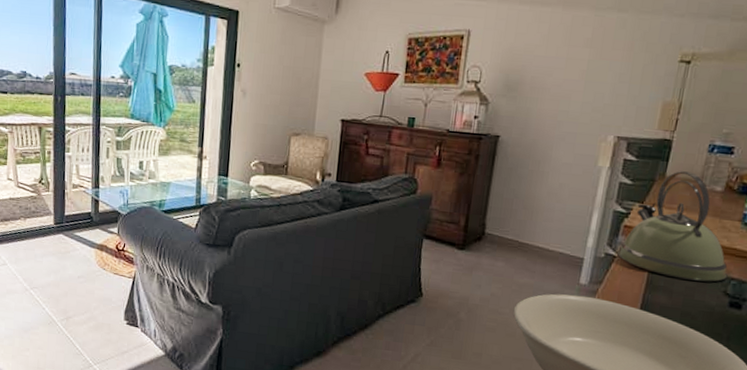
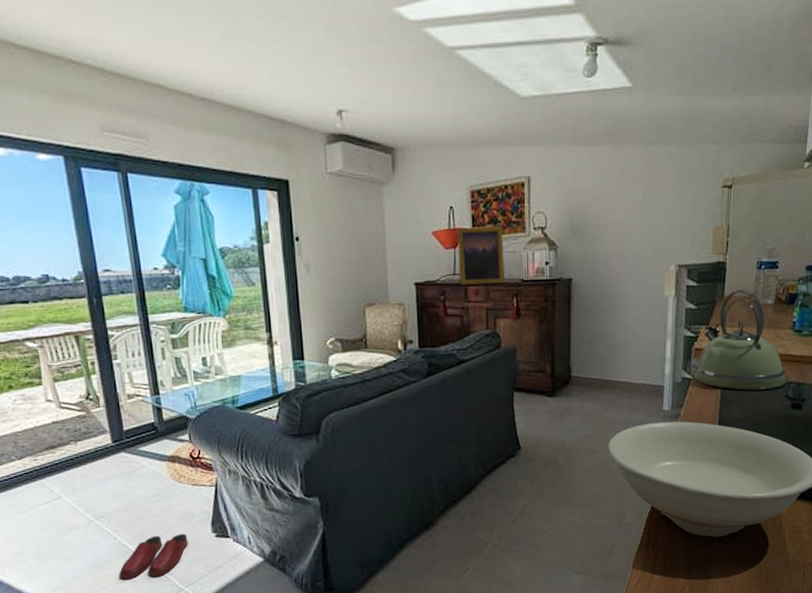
slippers: none [43,312,103,350] -> present [120,533,188,580]
picture frame: none [385,72,435,132] -> present [457,226,505,285]

